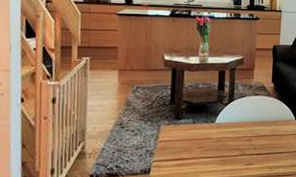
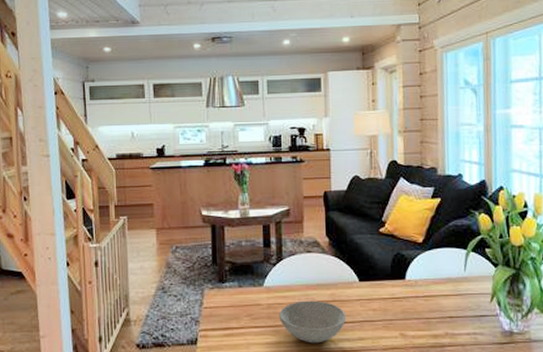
bowl: none [226,135,282,170] -> present [279,300,346,344]

